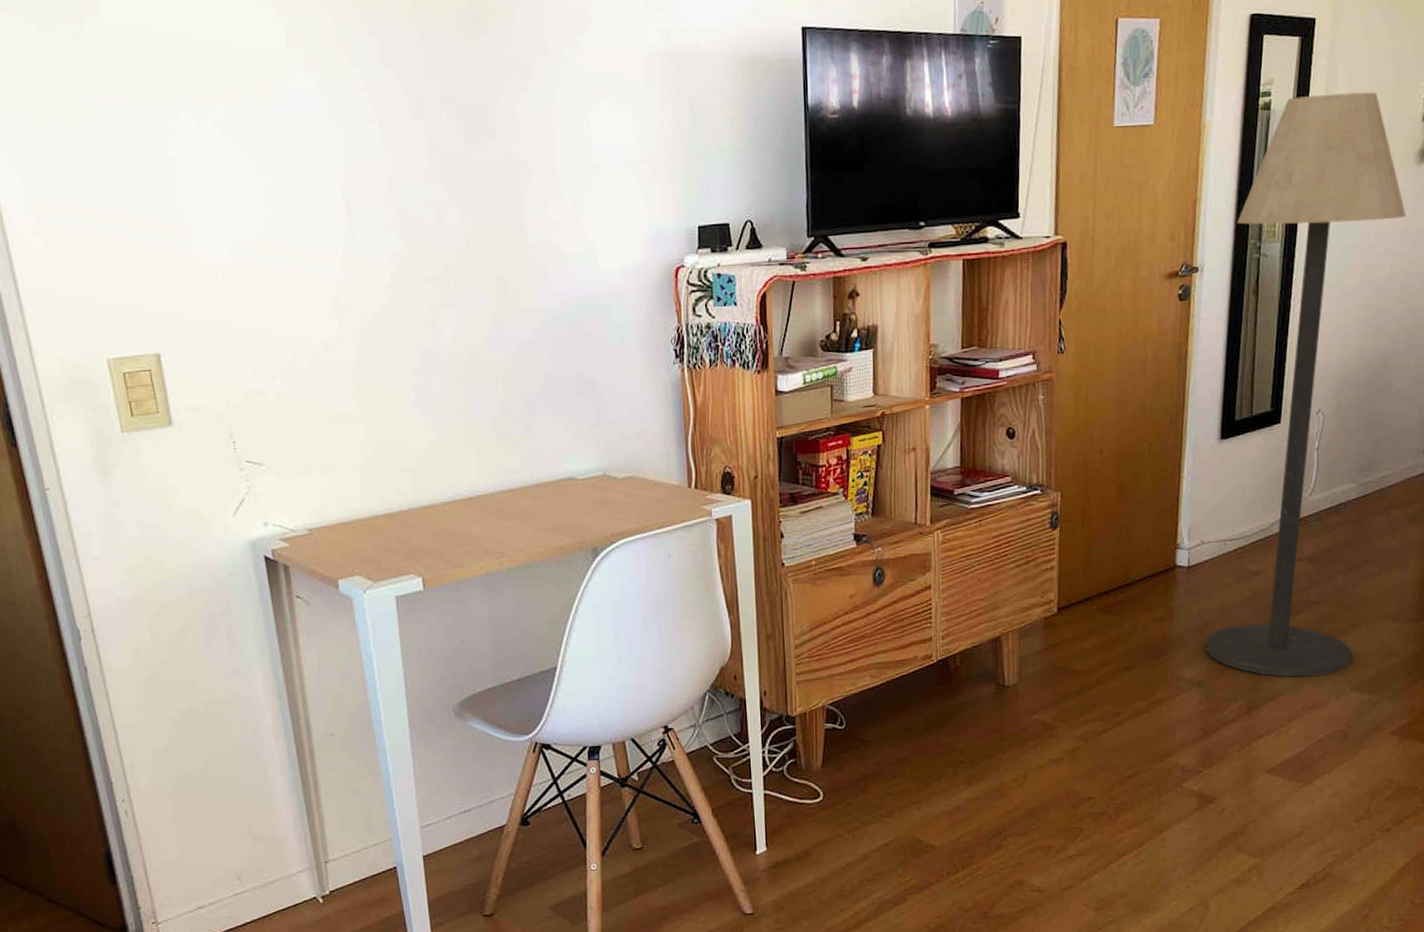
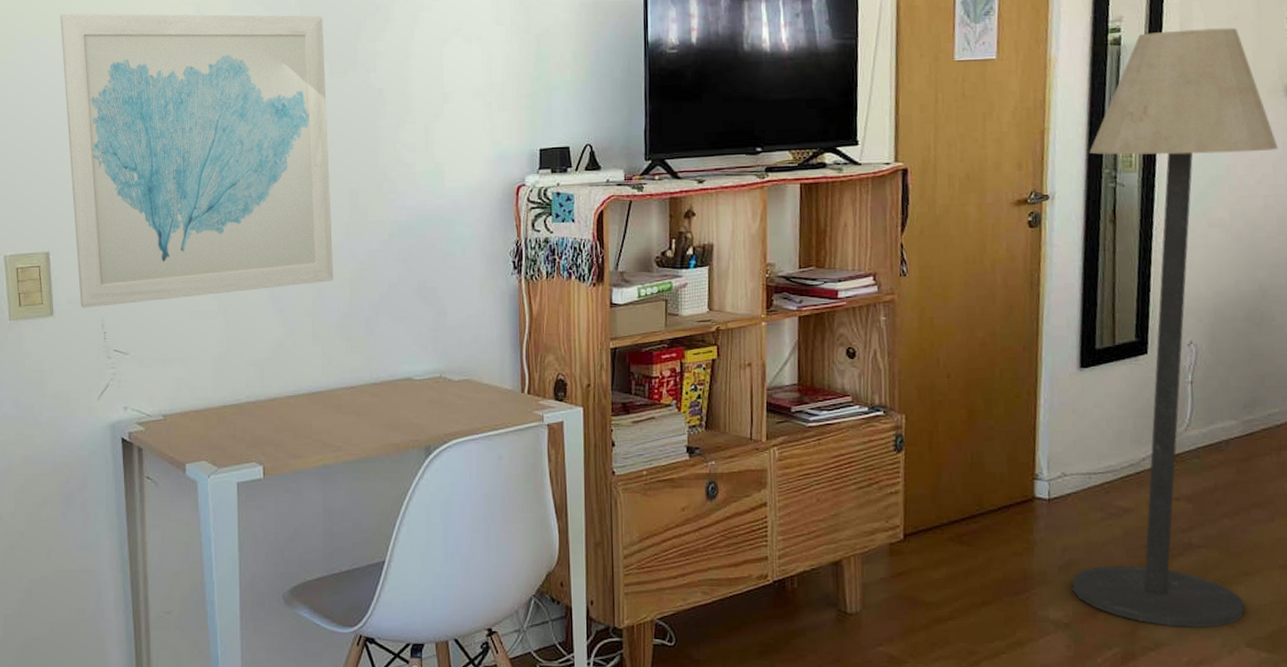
wall art: none [143,69,485,416] -> present [60,13,334,308]

